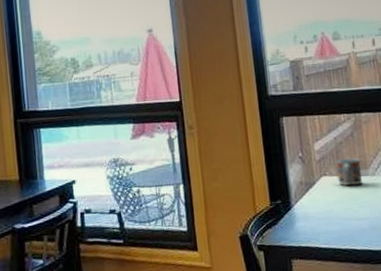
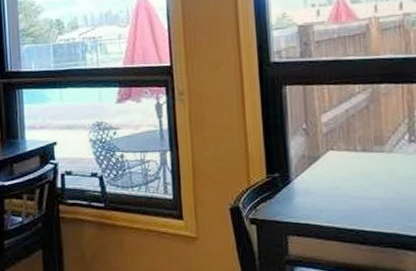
cup: present [336,158,363,186] -> none [345,132,377,163]

